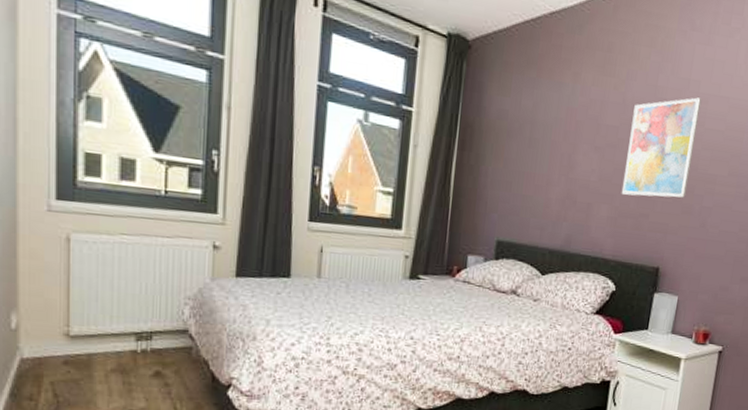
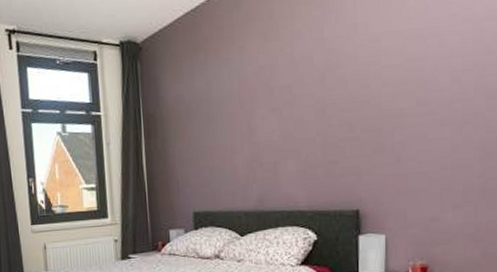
wall art: present [621,97,702,198] -> none [304,38,374,147]

